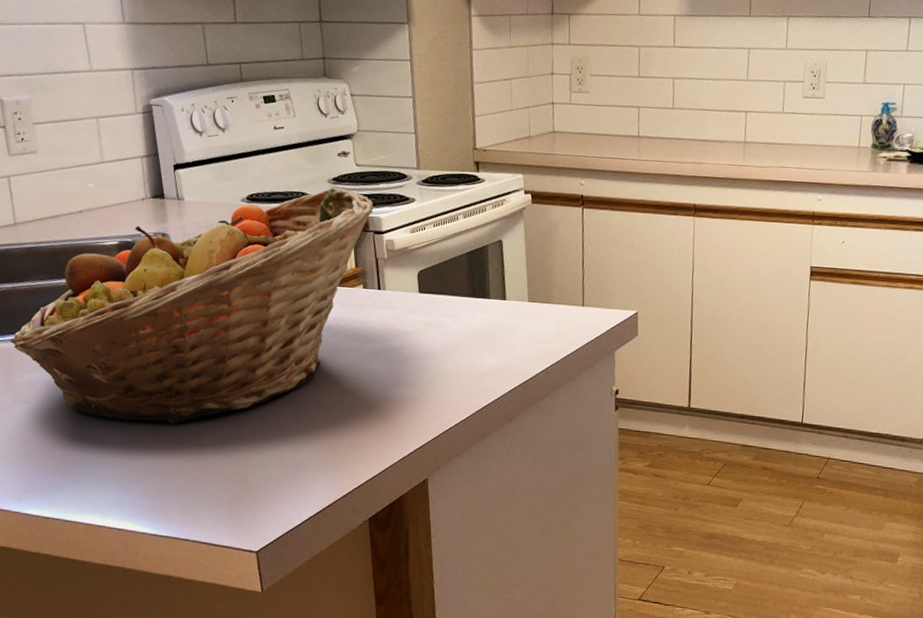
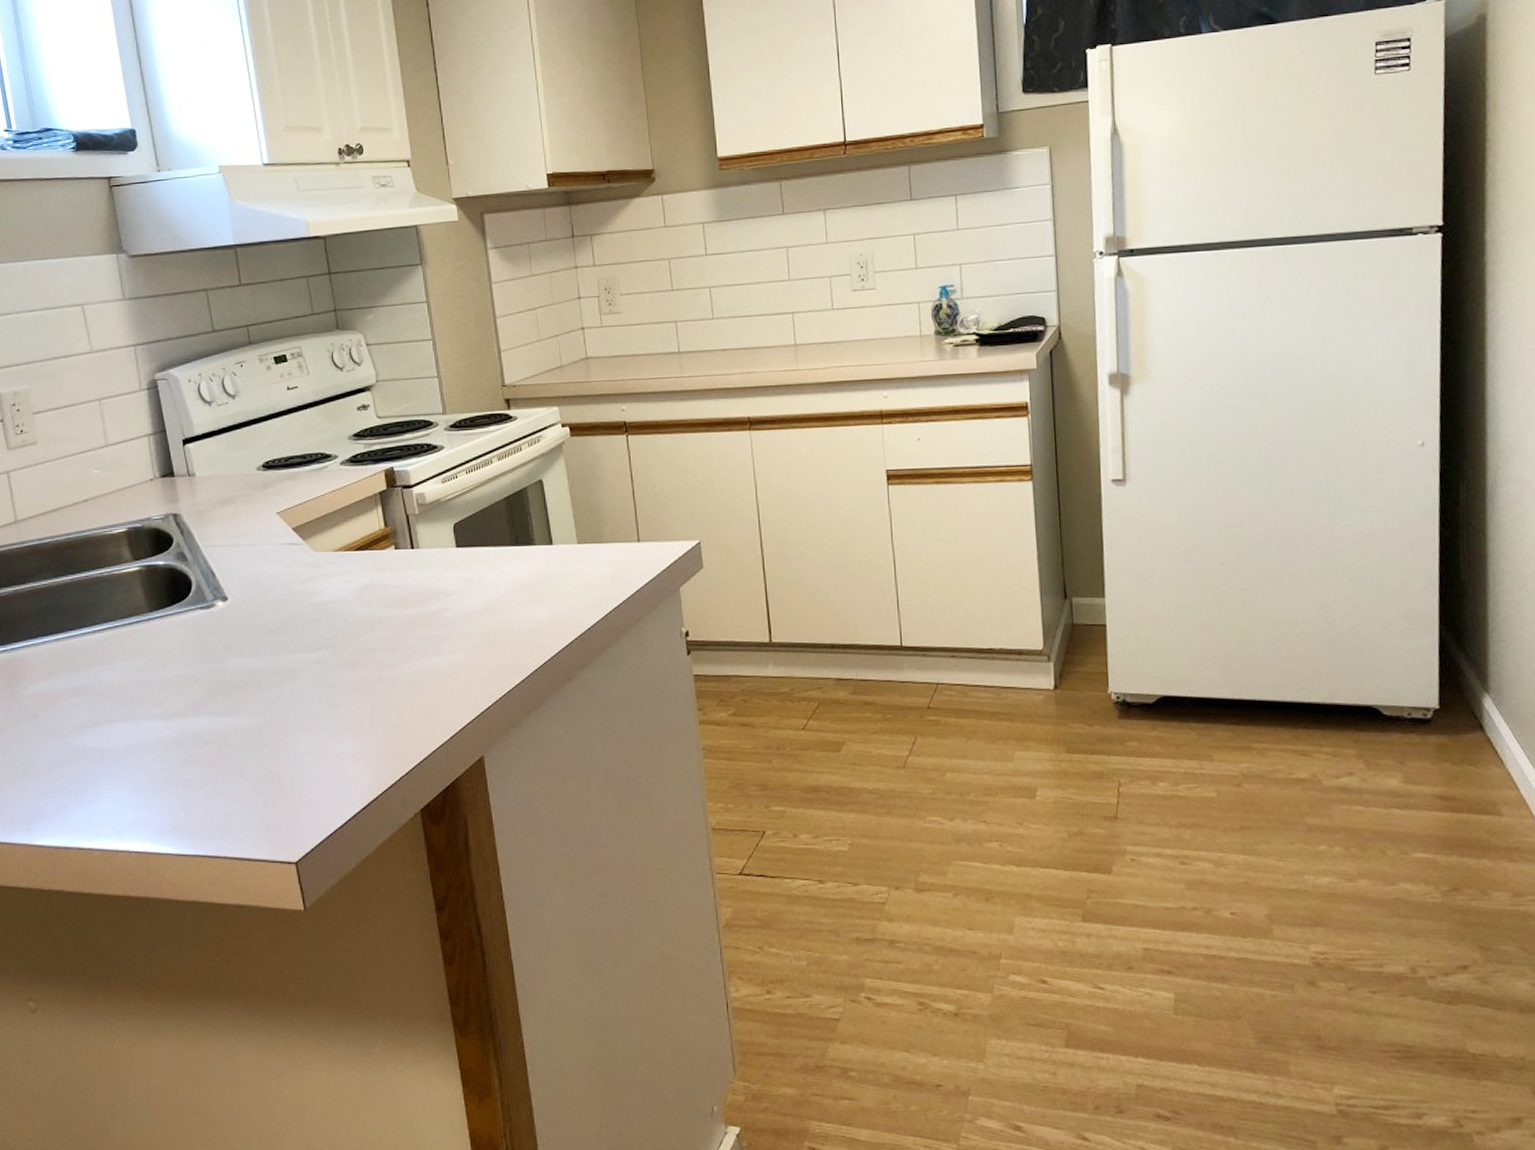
fruit basket: present [10,187,374,424] -> none [13,443,400,725]

